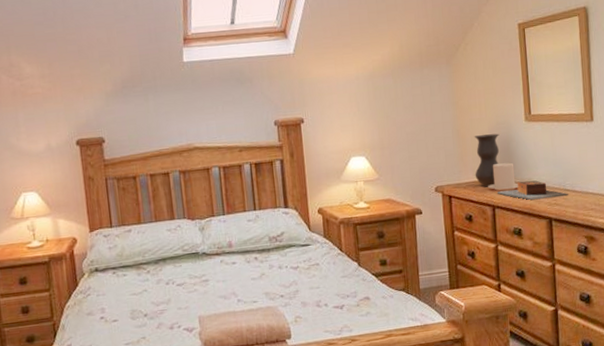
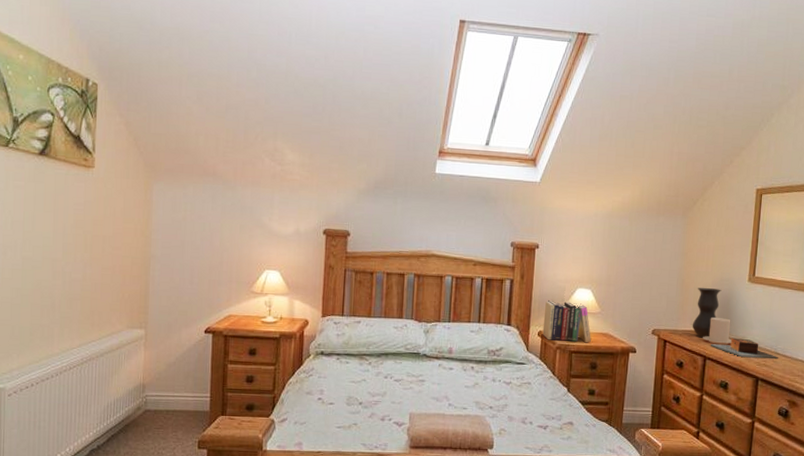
books: none [320,173,374,216] -> present [542,300,591,343]

